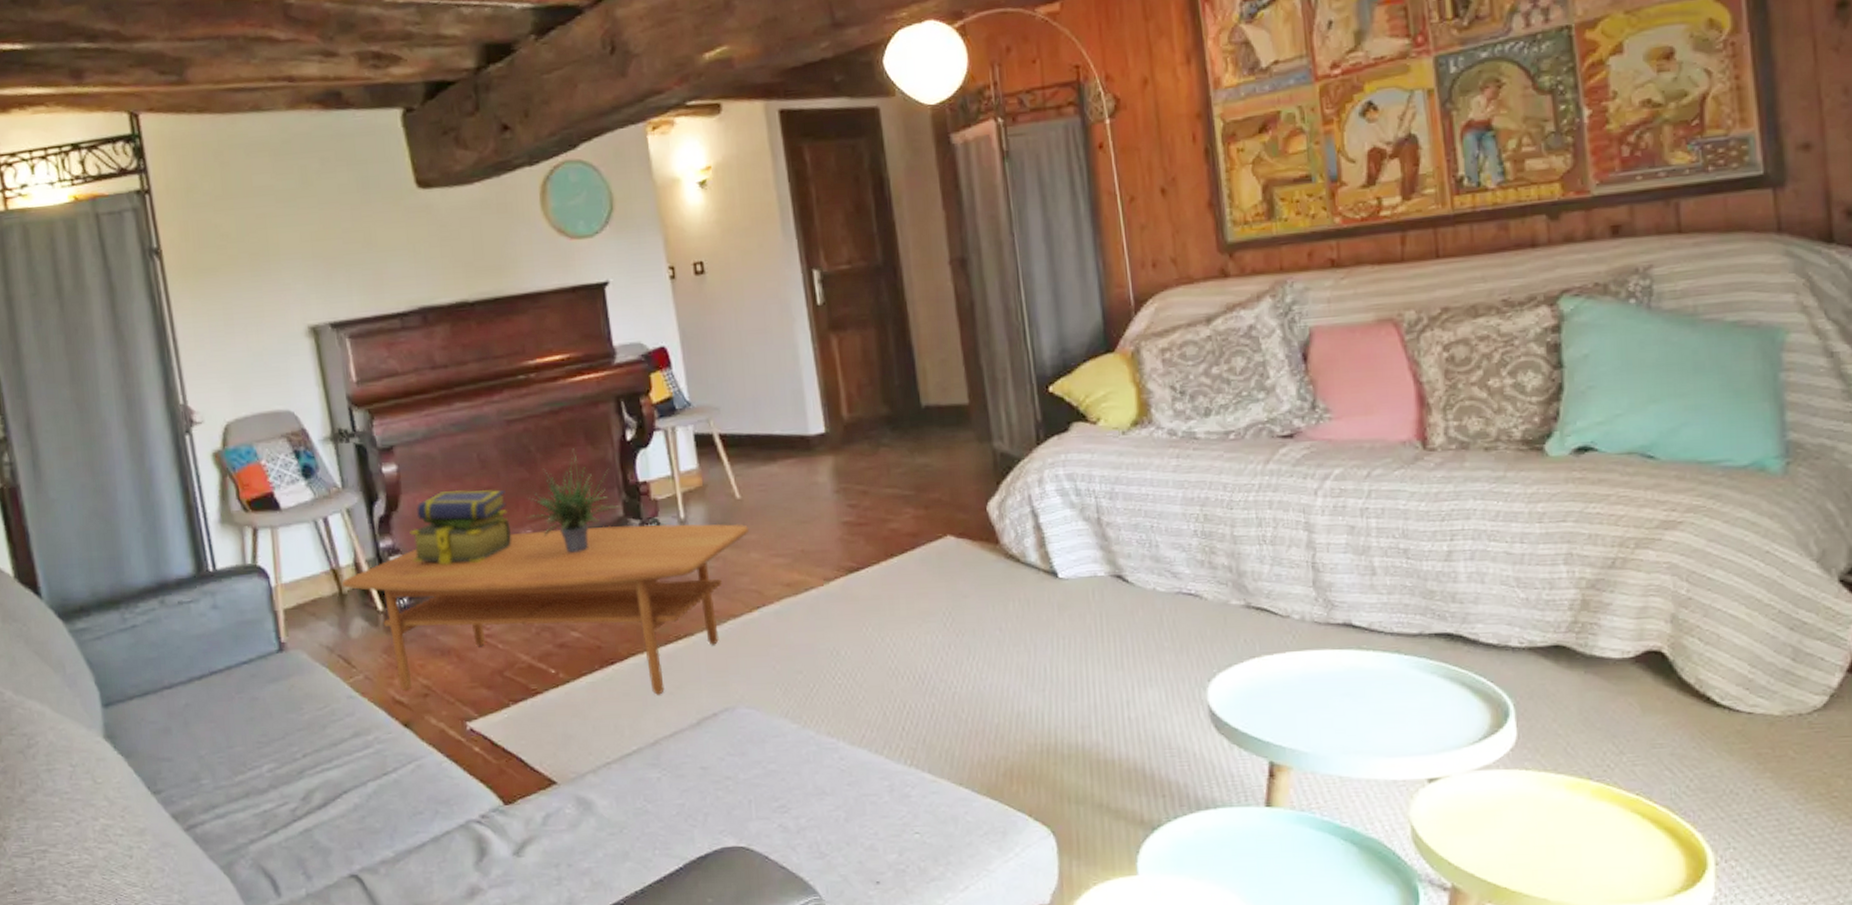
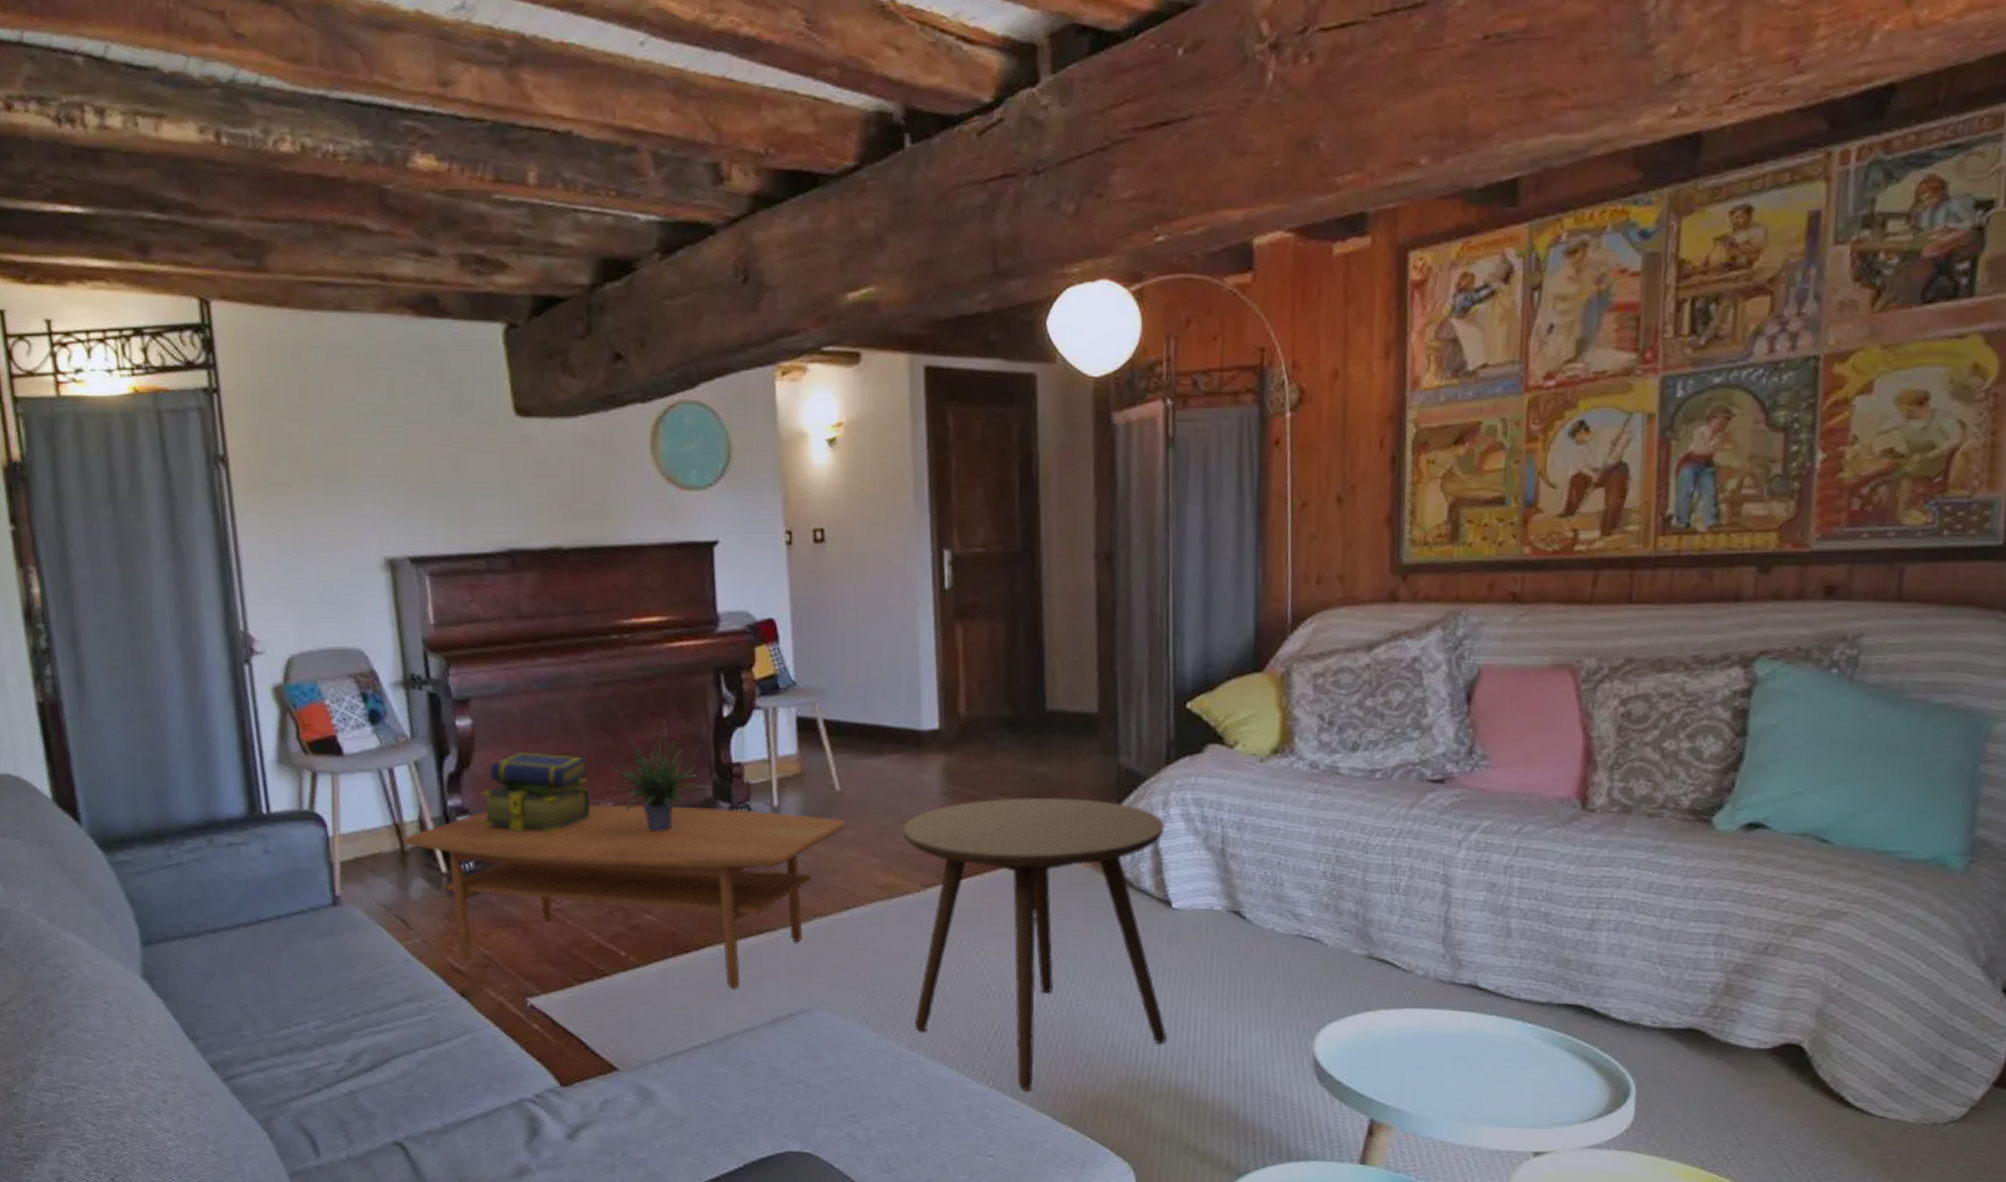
side table: none [800,483,1068,766] -> present [902,797,1167,1091]

